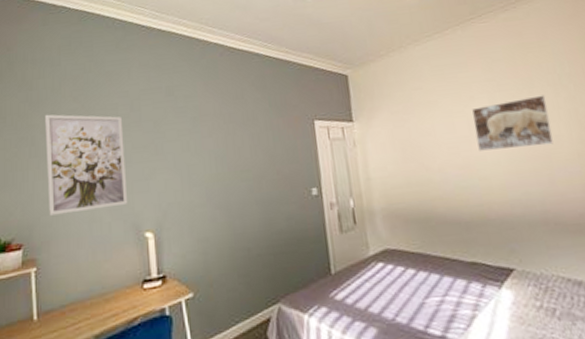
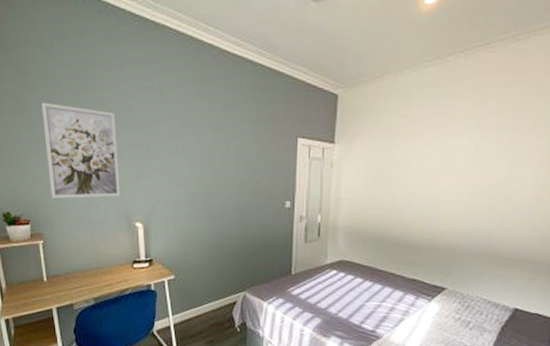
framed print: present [472,95,553,151] -> none [446,137,526,187]

